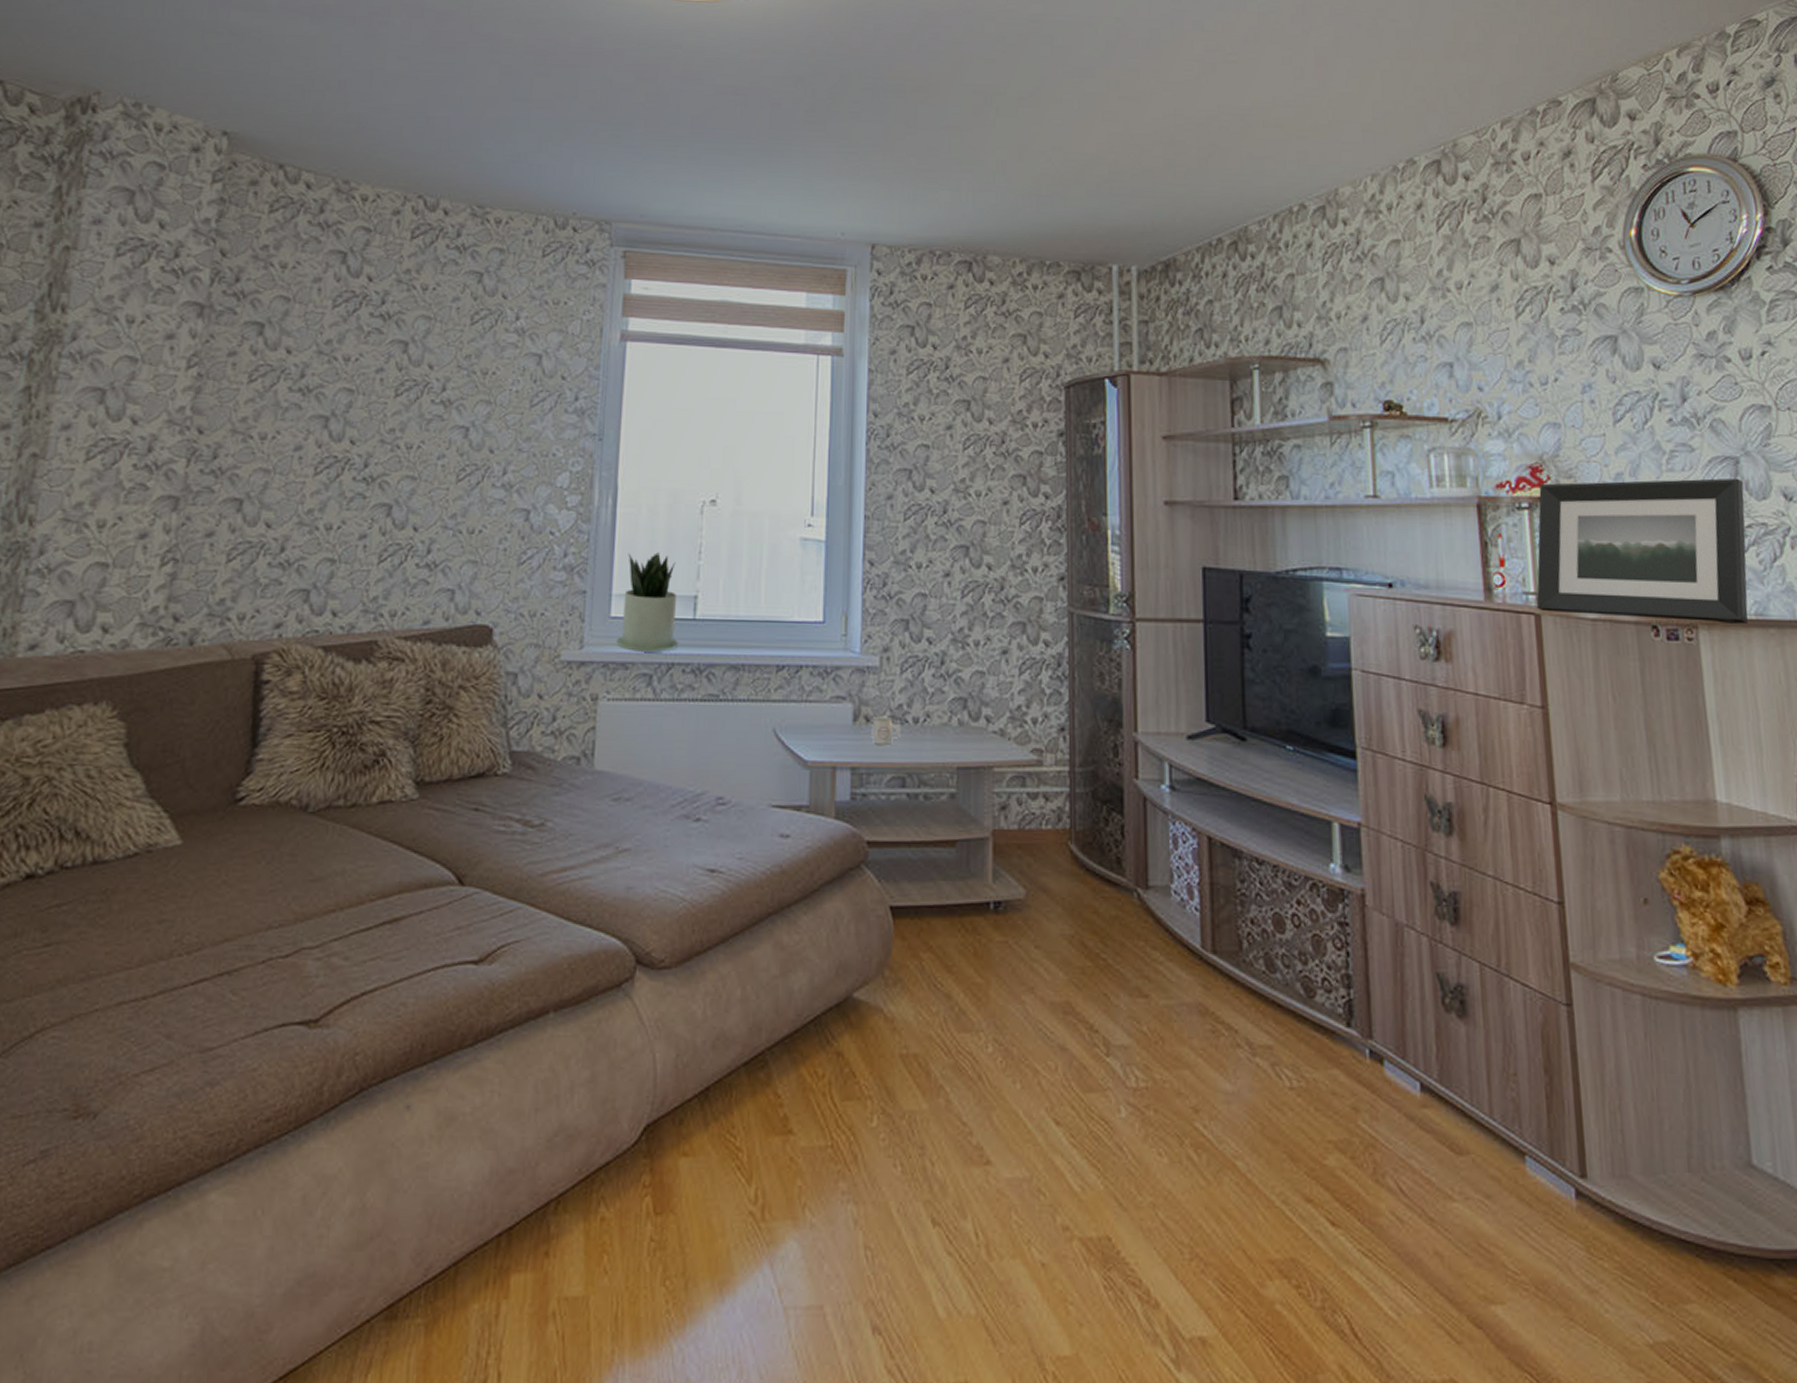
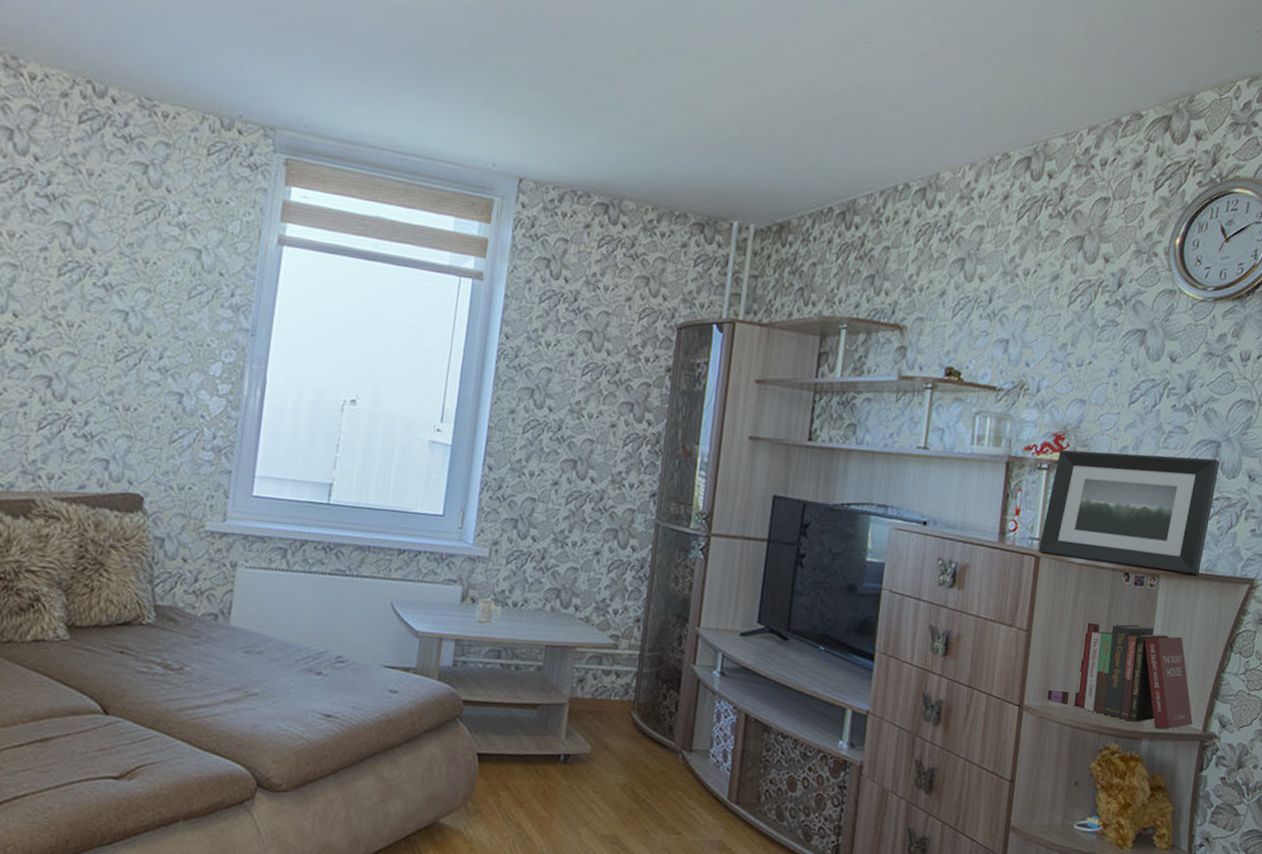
planter: present [615,552,679,654] -> none [256,440,315,531]
books: none [1583,689,1784,821] -> present [1047,621,1193,729]

